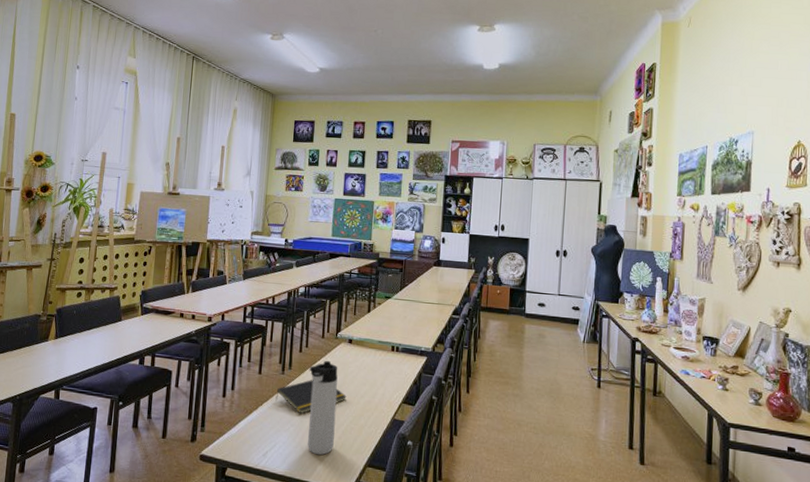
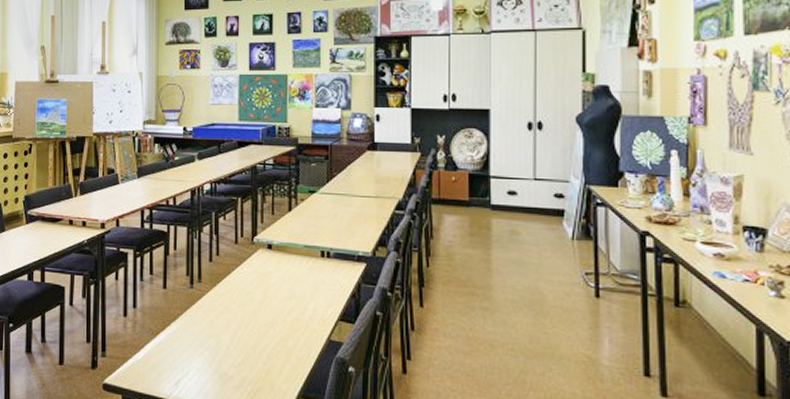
notepad: present [275,380,347,414] -> none [185,294,270,336]
thermos bottle: present [307,361,338,455] -> none [222,271,258,384]

